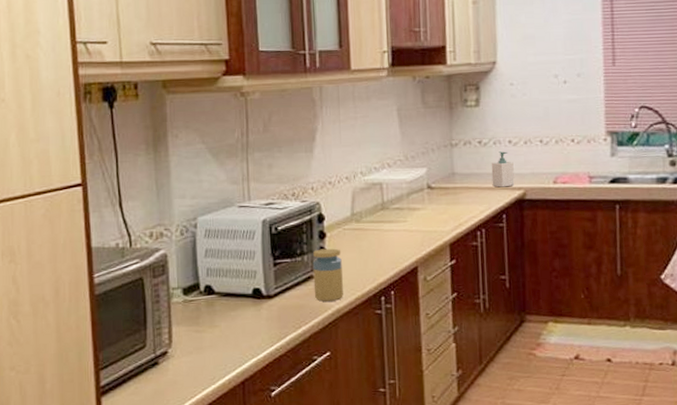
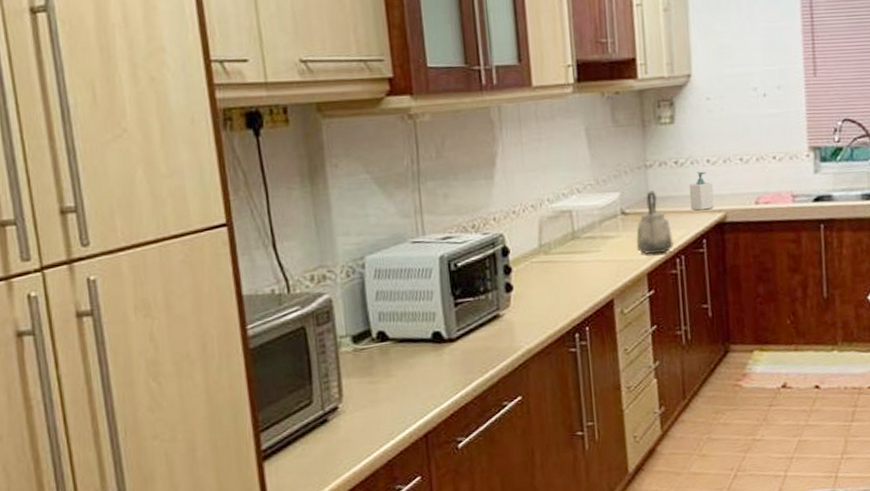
jar: present [313,248,343,302] -> none [498,283,534,342]
kettle: none [440,168,476,227] -> present [635,191,674,255]

